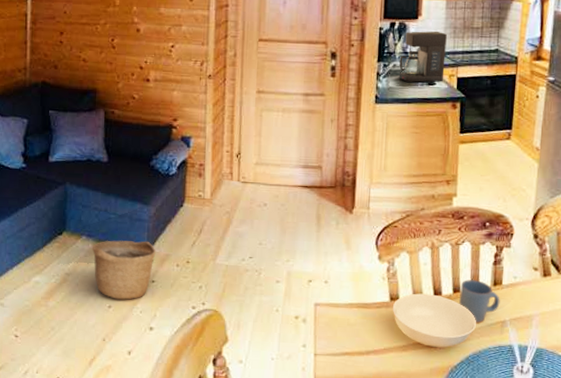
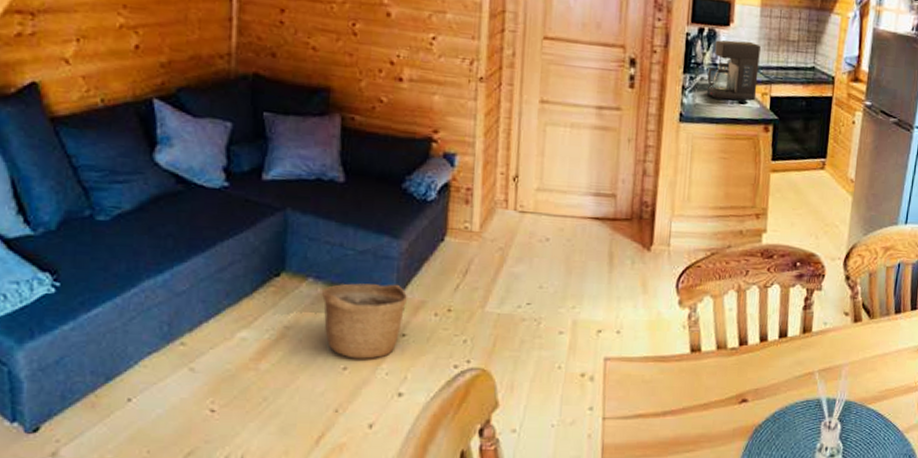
bowl: present [392,293,477,348] -> none [693,343,785,405]
mug: present [458,280,500,324] -> none [765,327,809,376]

